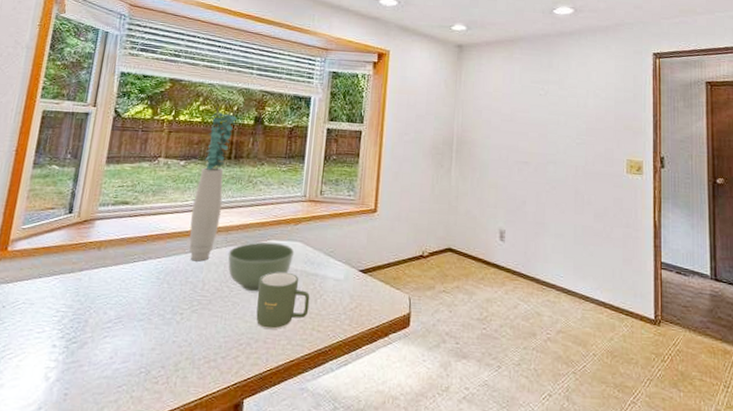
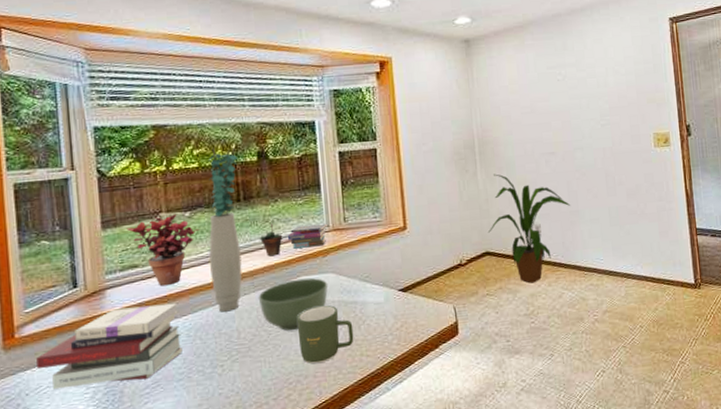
books: none [19,240,155,313] -> present [36,302,183,390]
potted plant: none [127,161,189,227] -> present [126,214,199,287]
succulent plant: none [241,185,262,216] -> present [260,223,283,257]
books: none [267,191,305,214] -> present [288,223,327,249]
house plant: none [453,173,538,288] -> present [487,174,571,283]

